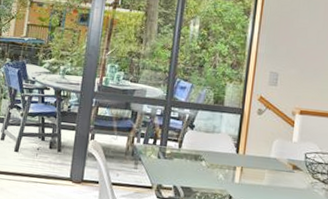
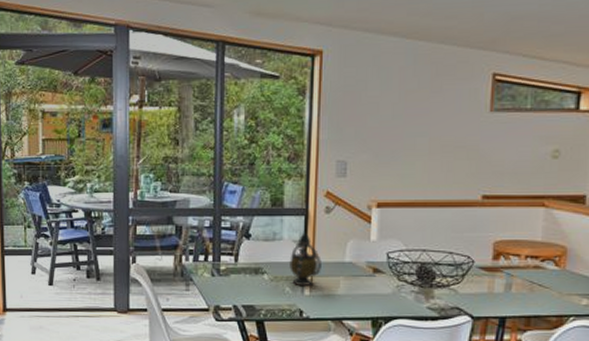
teapot: none [224,129,251,175] -> present [290,232,321,286]

